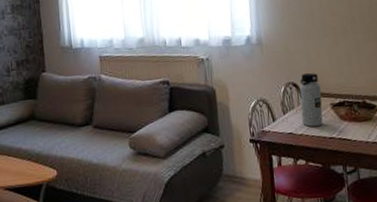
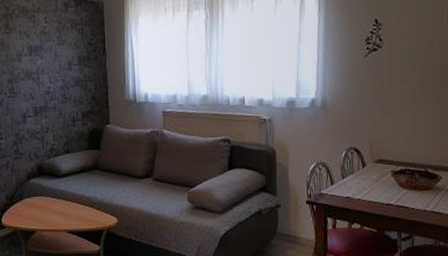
water bottle: present [299,73,323,127] -> none [360,139,383,193]

